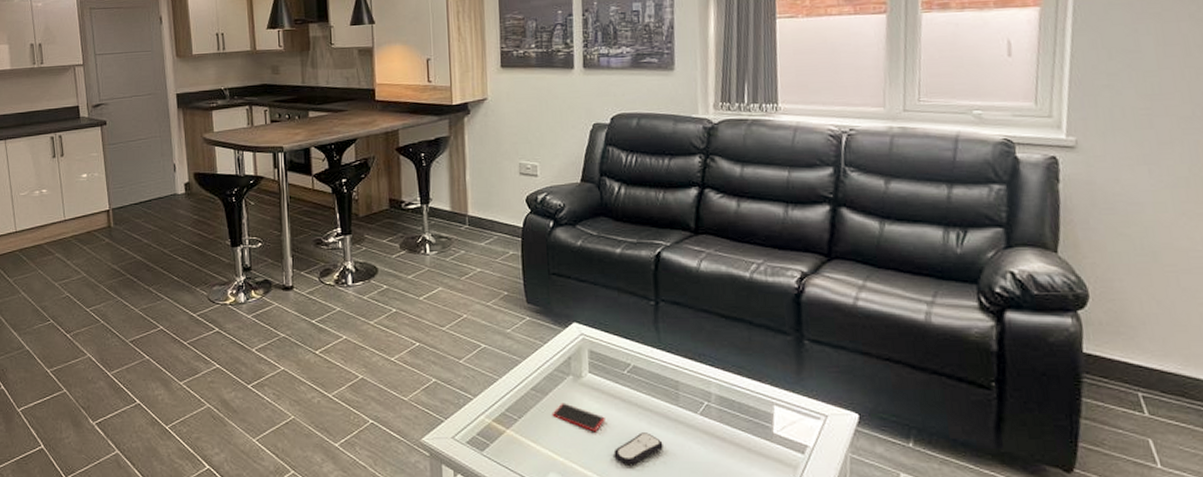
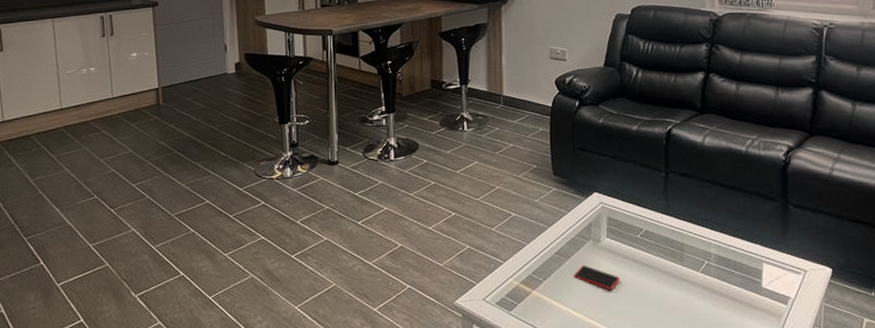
remote control: present [613,432,663,465] -> none [626,290,669,320]

